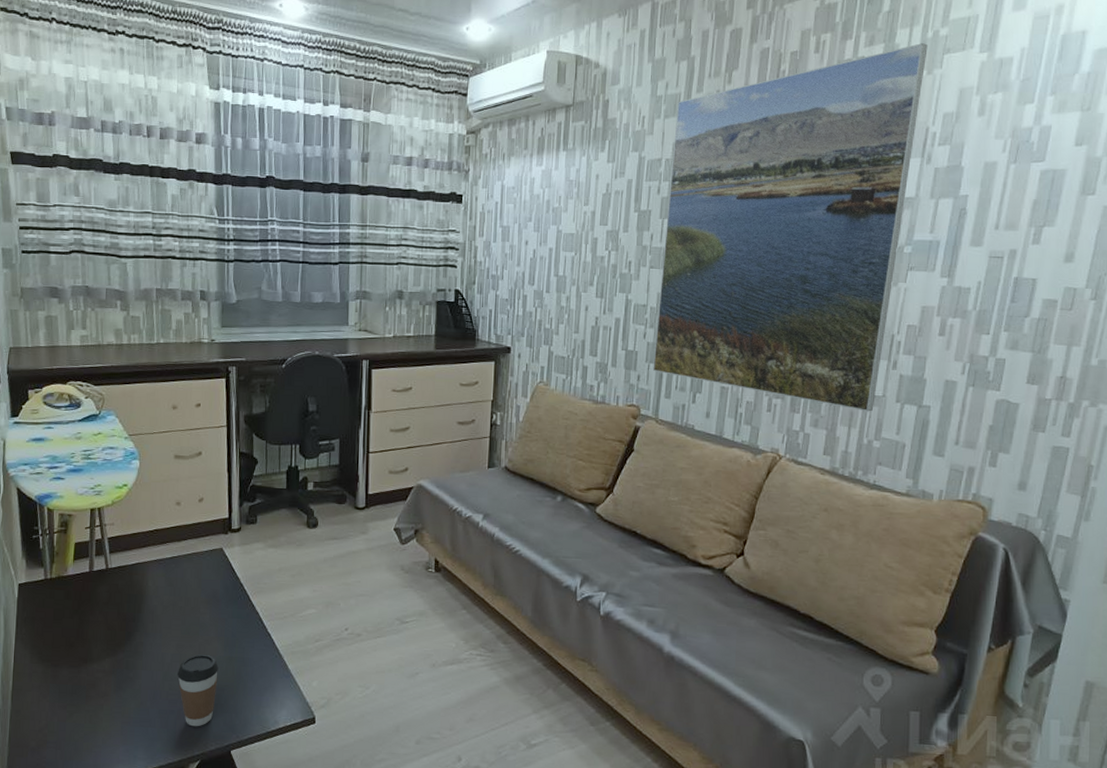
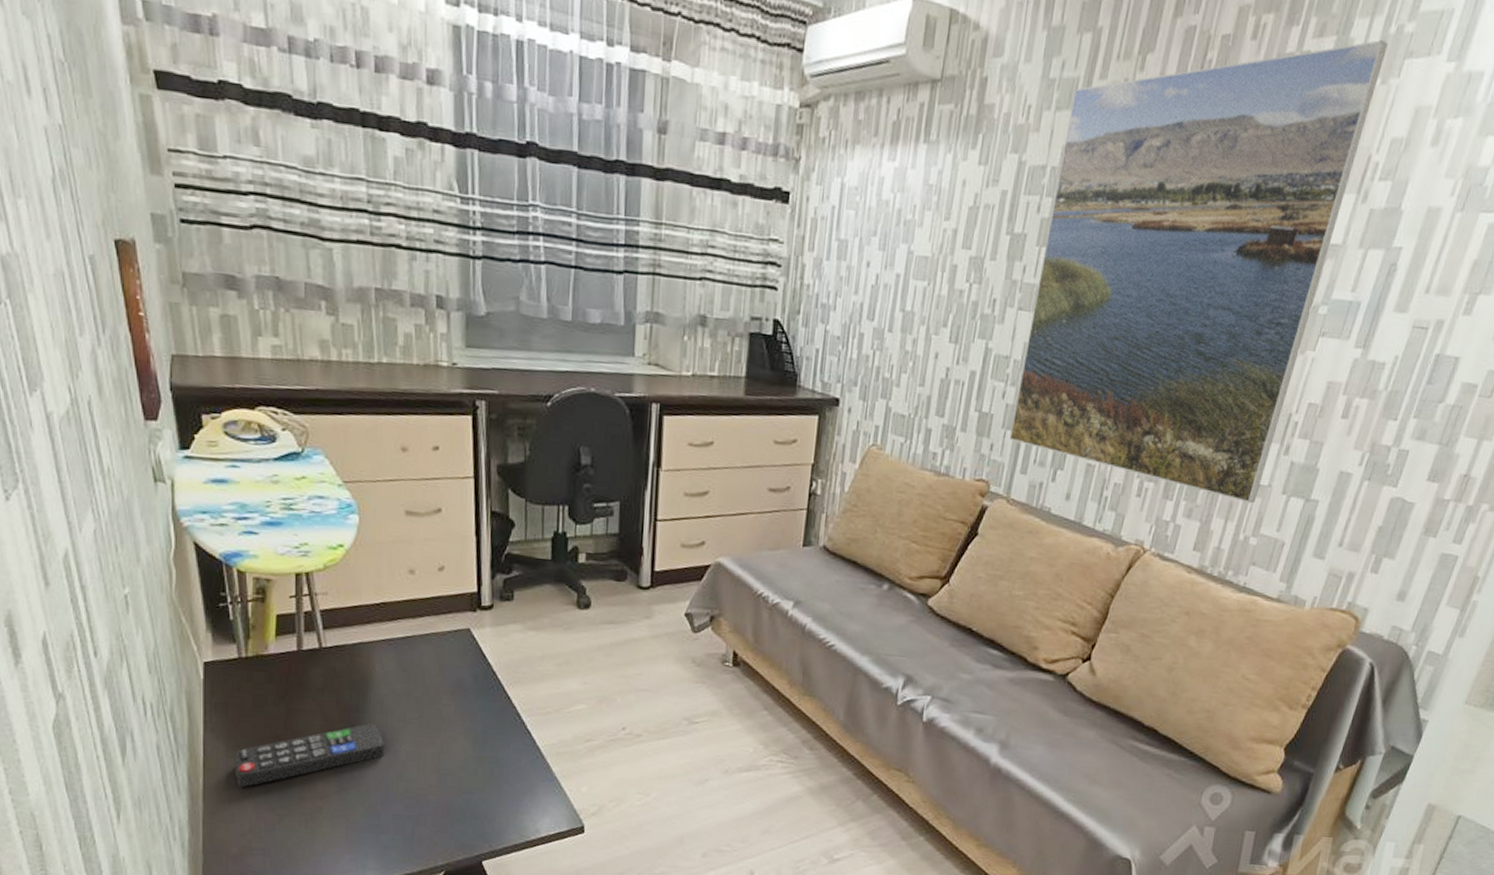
remote control: none [36,631,154,688] -> present [233,724,385,787]
coffee cup: present [177,654,219,727] -> none [415,753,466,835]

